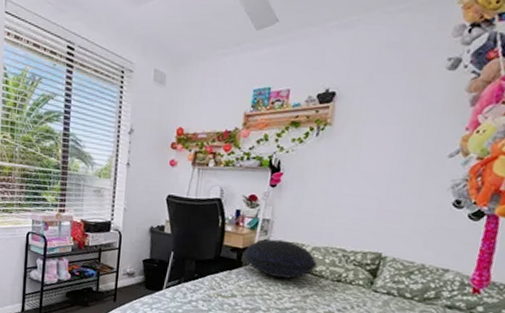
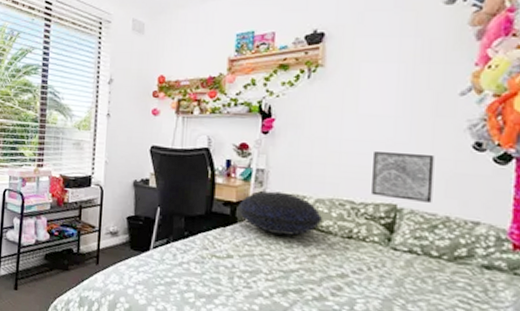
wall art: none [361,206,419,252] -> present [372,152,435,203]

